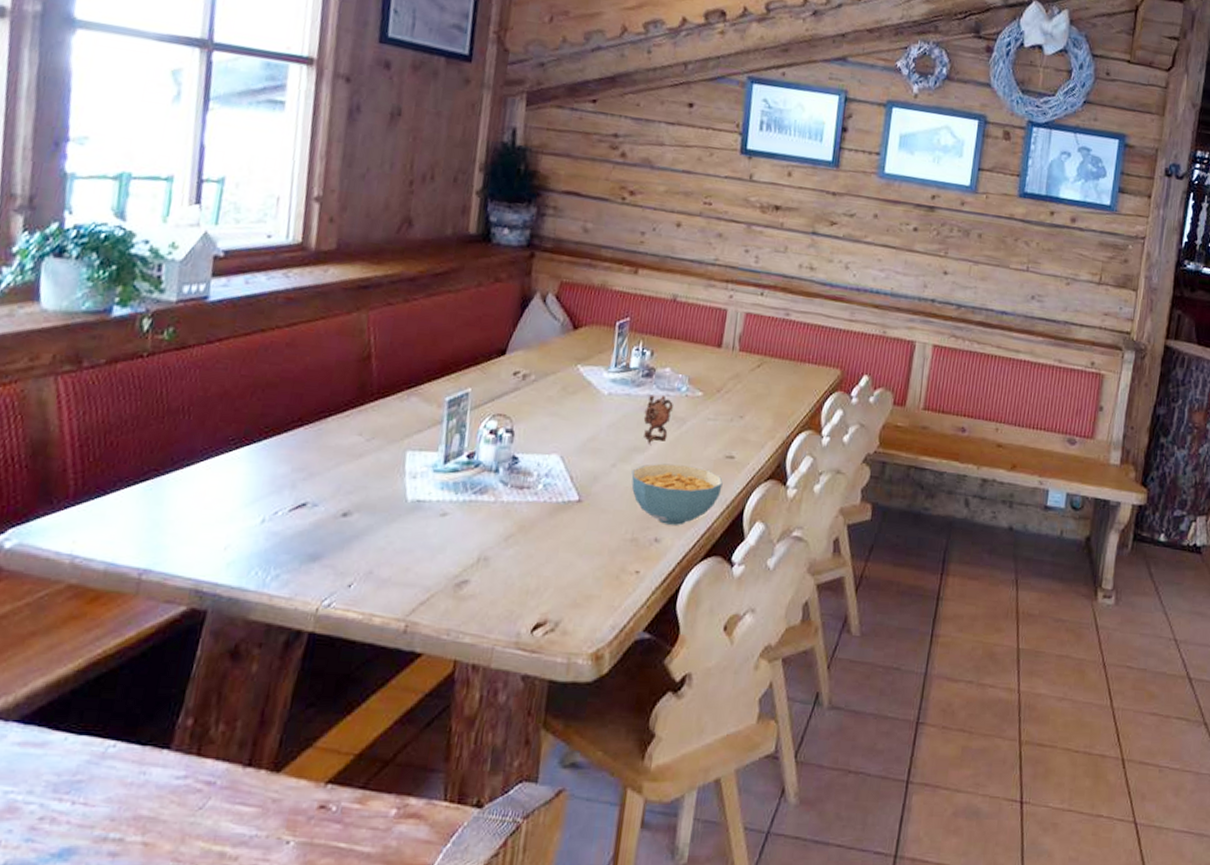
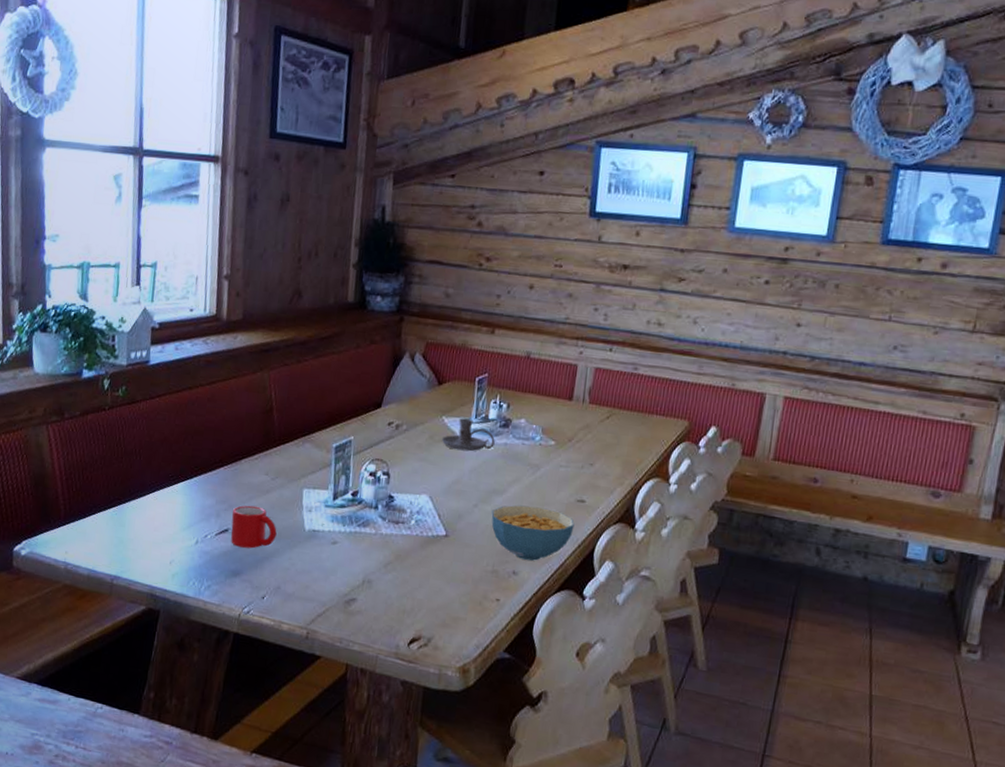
mug: none [309,472,371,526] -> present [231,505,277,549]
candle holder: none [576,367,637,405] -> present [442,418,495,452]
teapot: present [643,394,673,444] -> none [501,443,528,488]

